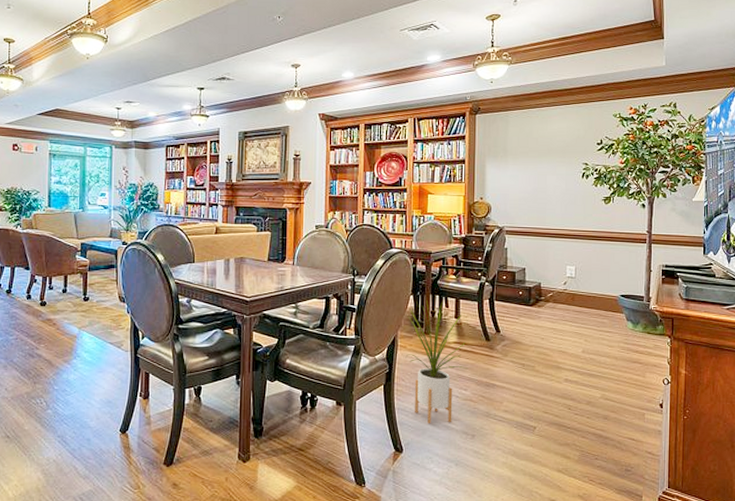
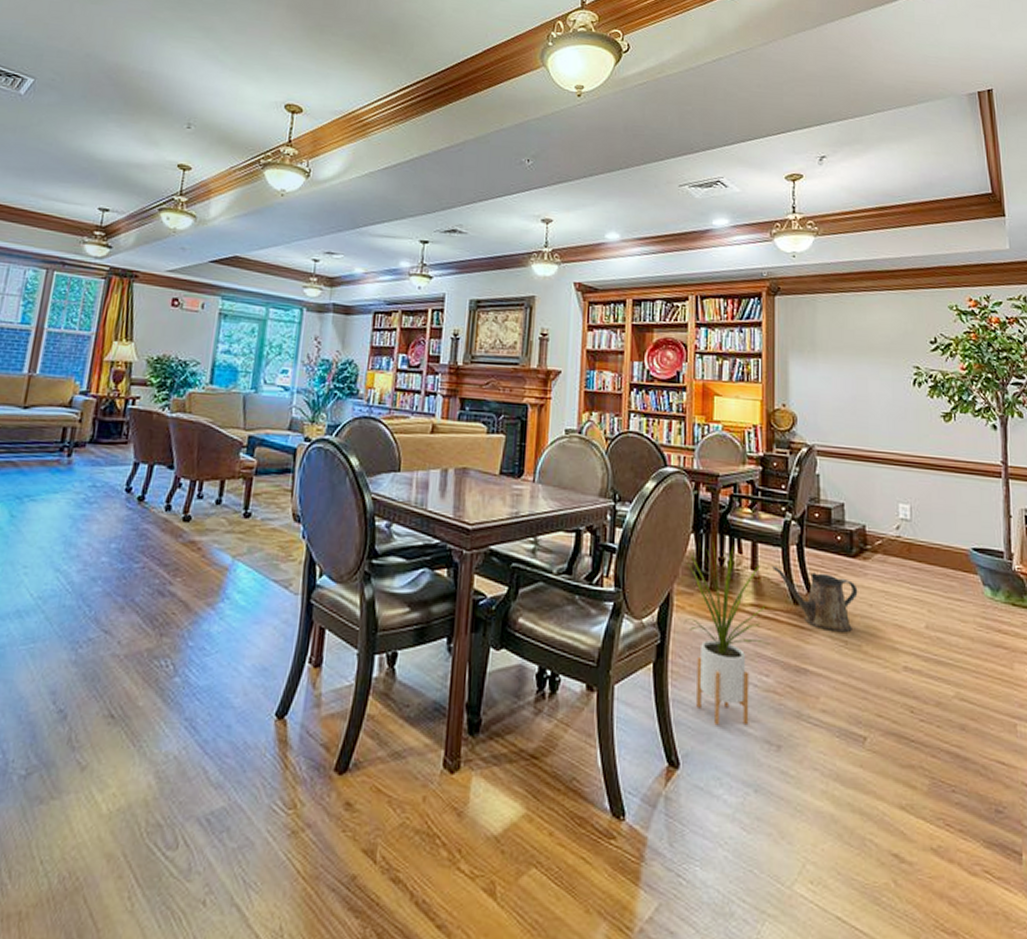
watering can: none [471,315,534,357] -> present [772,566,858,632]

